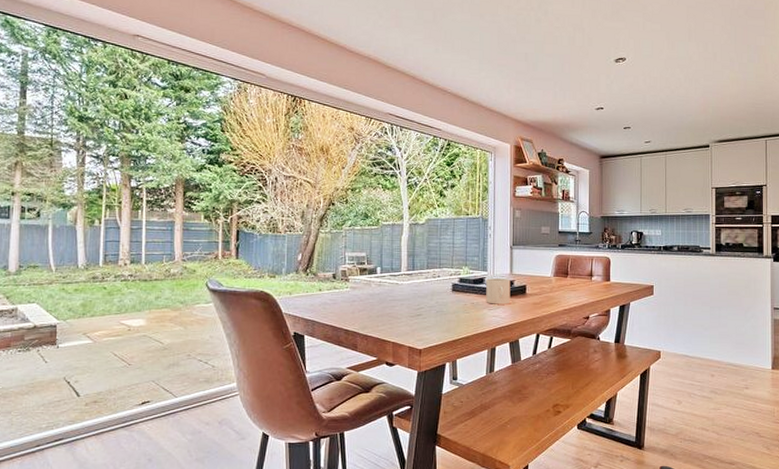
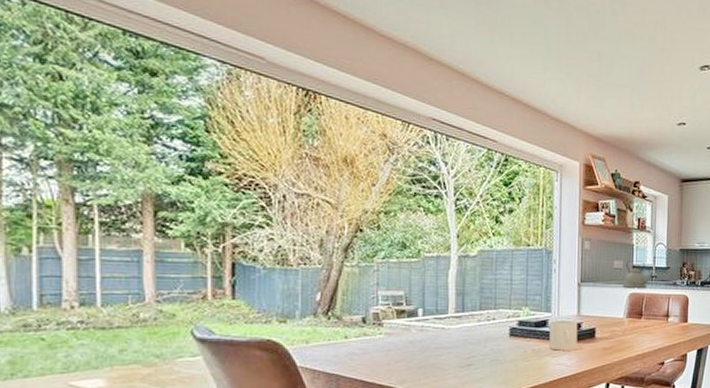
kettle: none [549,227,578,251] -> present [622,260,654,289]

